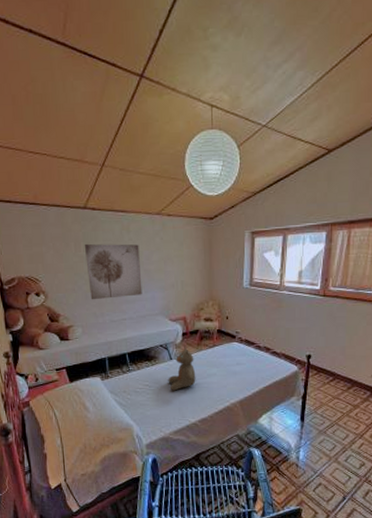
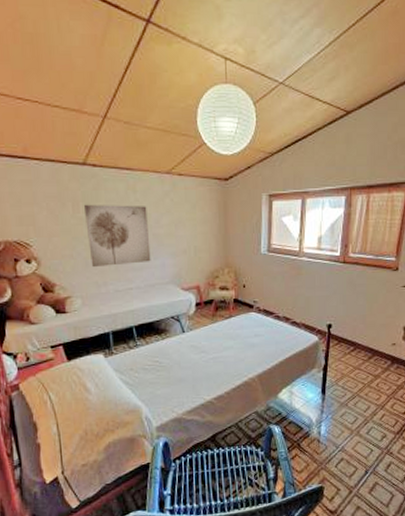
teddy bear: present [168,345,196,391] -> none [180,316,211,367]

